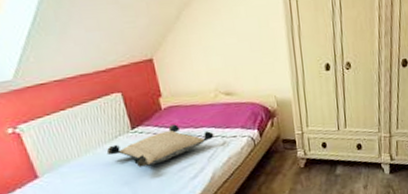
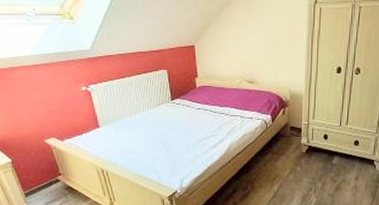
pillow: present [106,124,214,167] -> none [150,101,235,131]

